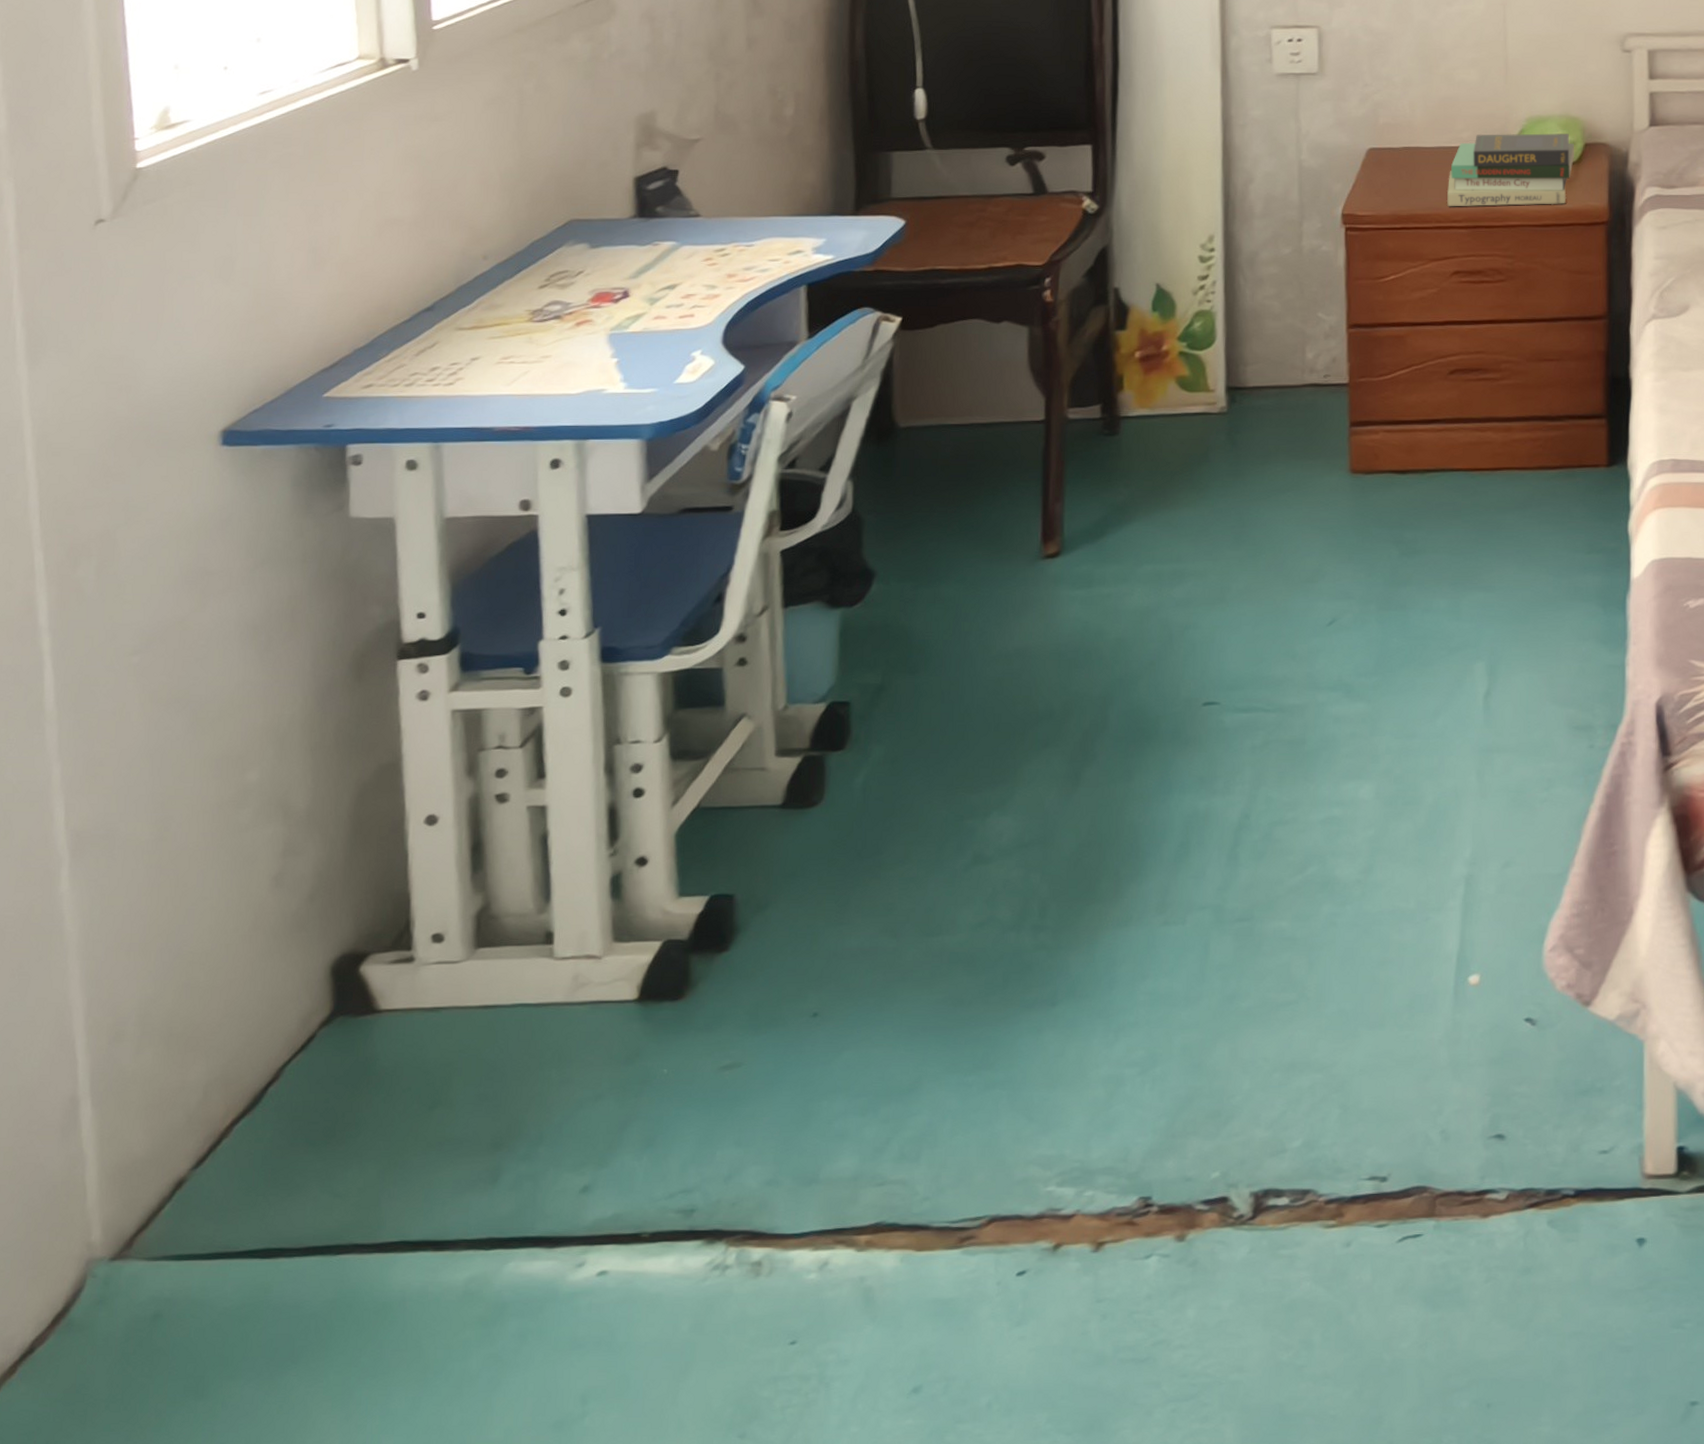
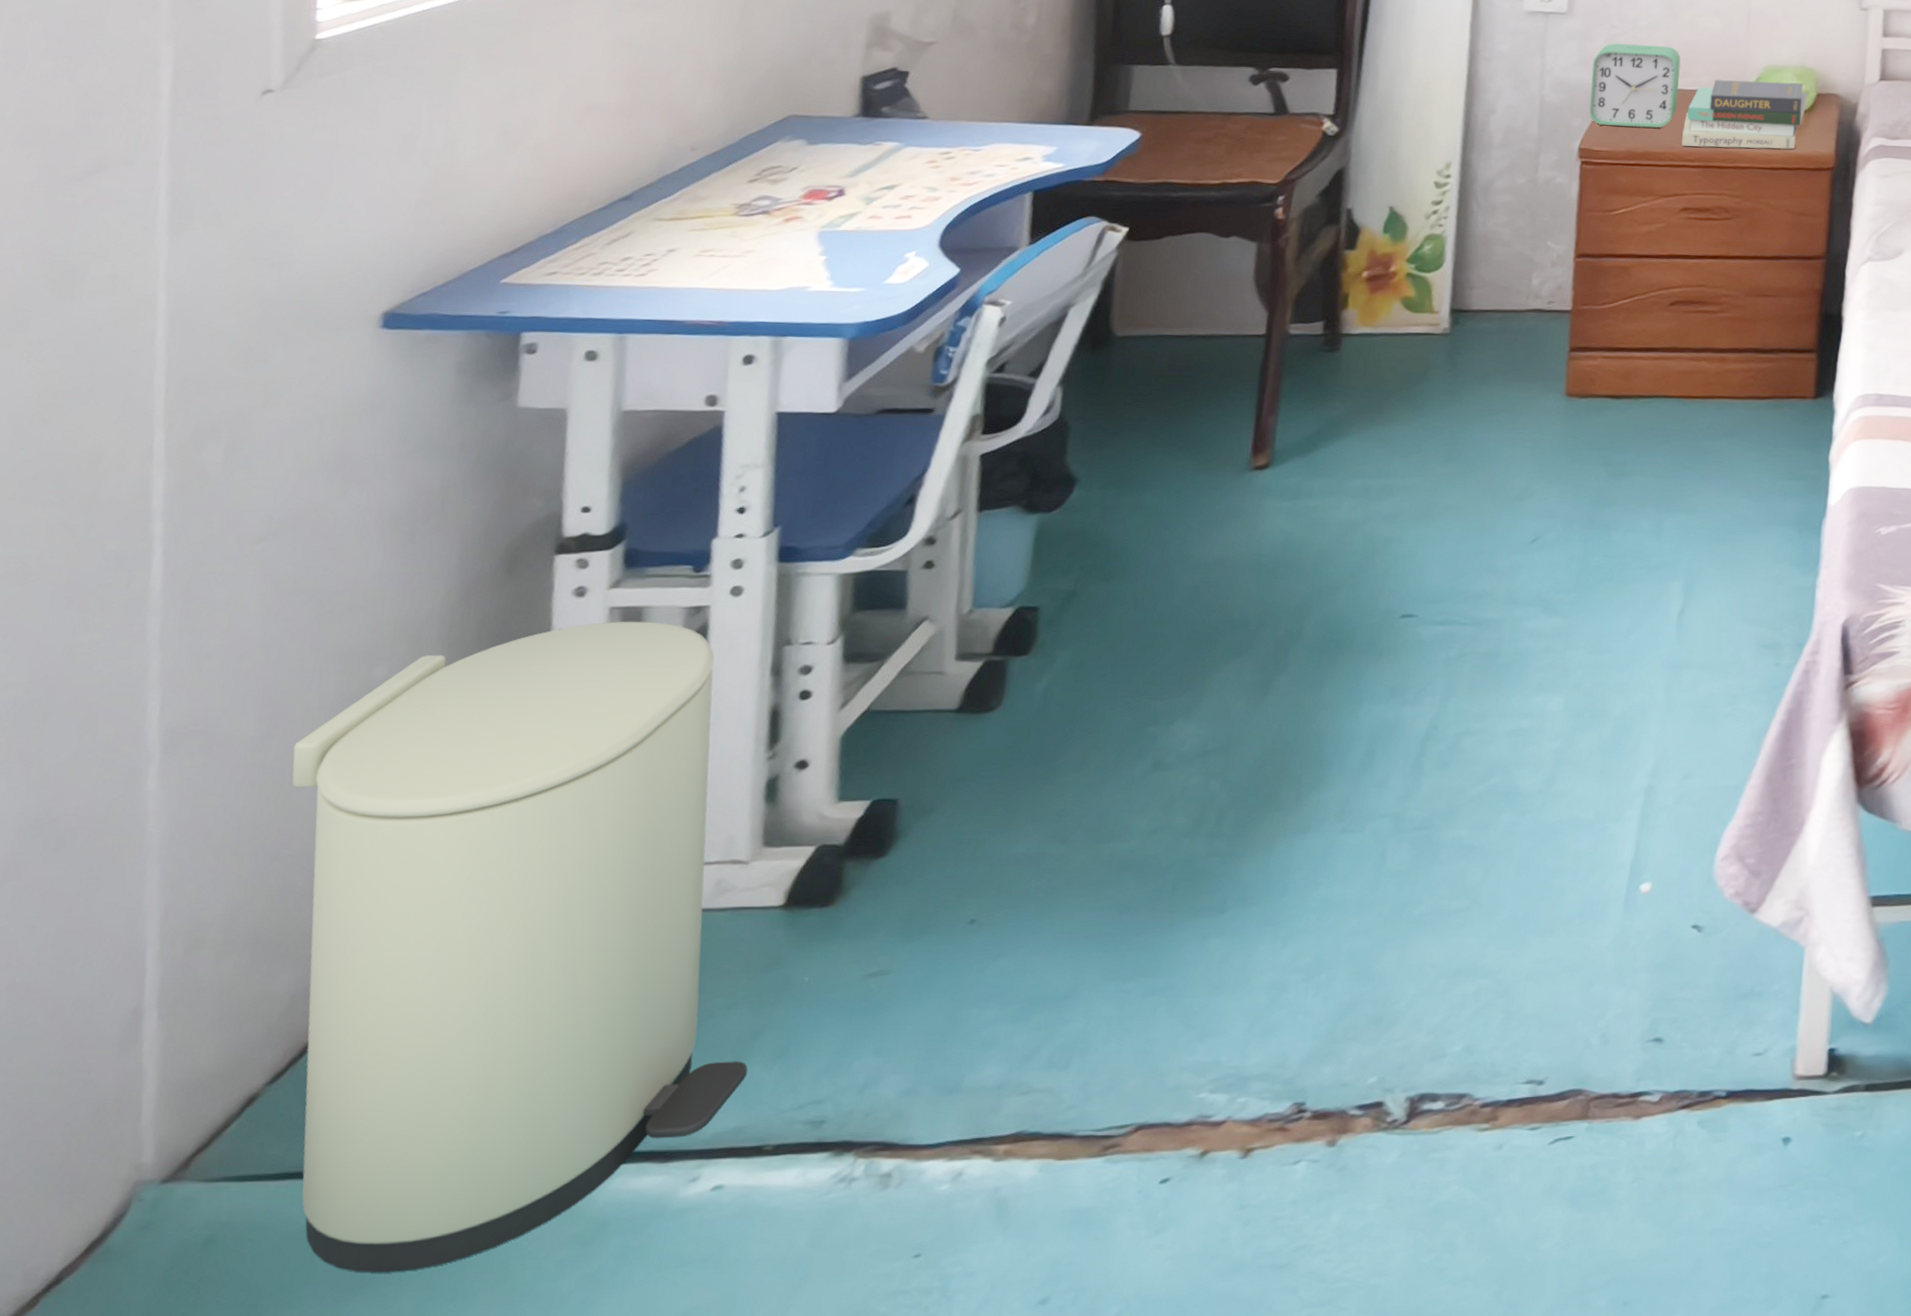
pedal bin: none [184,723,620,1349] -> present [292,621,748,1273]
alarm clock: none [1348,101,1440,189] -> present [1588,43,1681,128]

